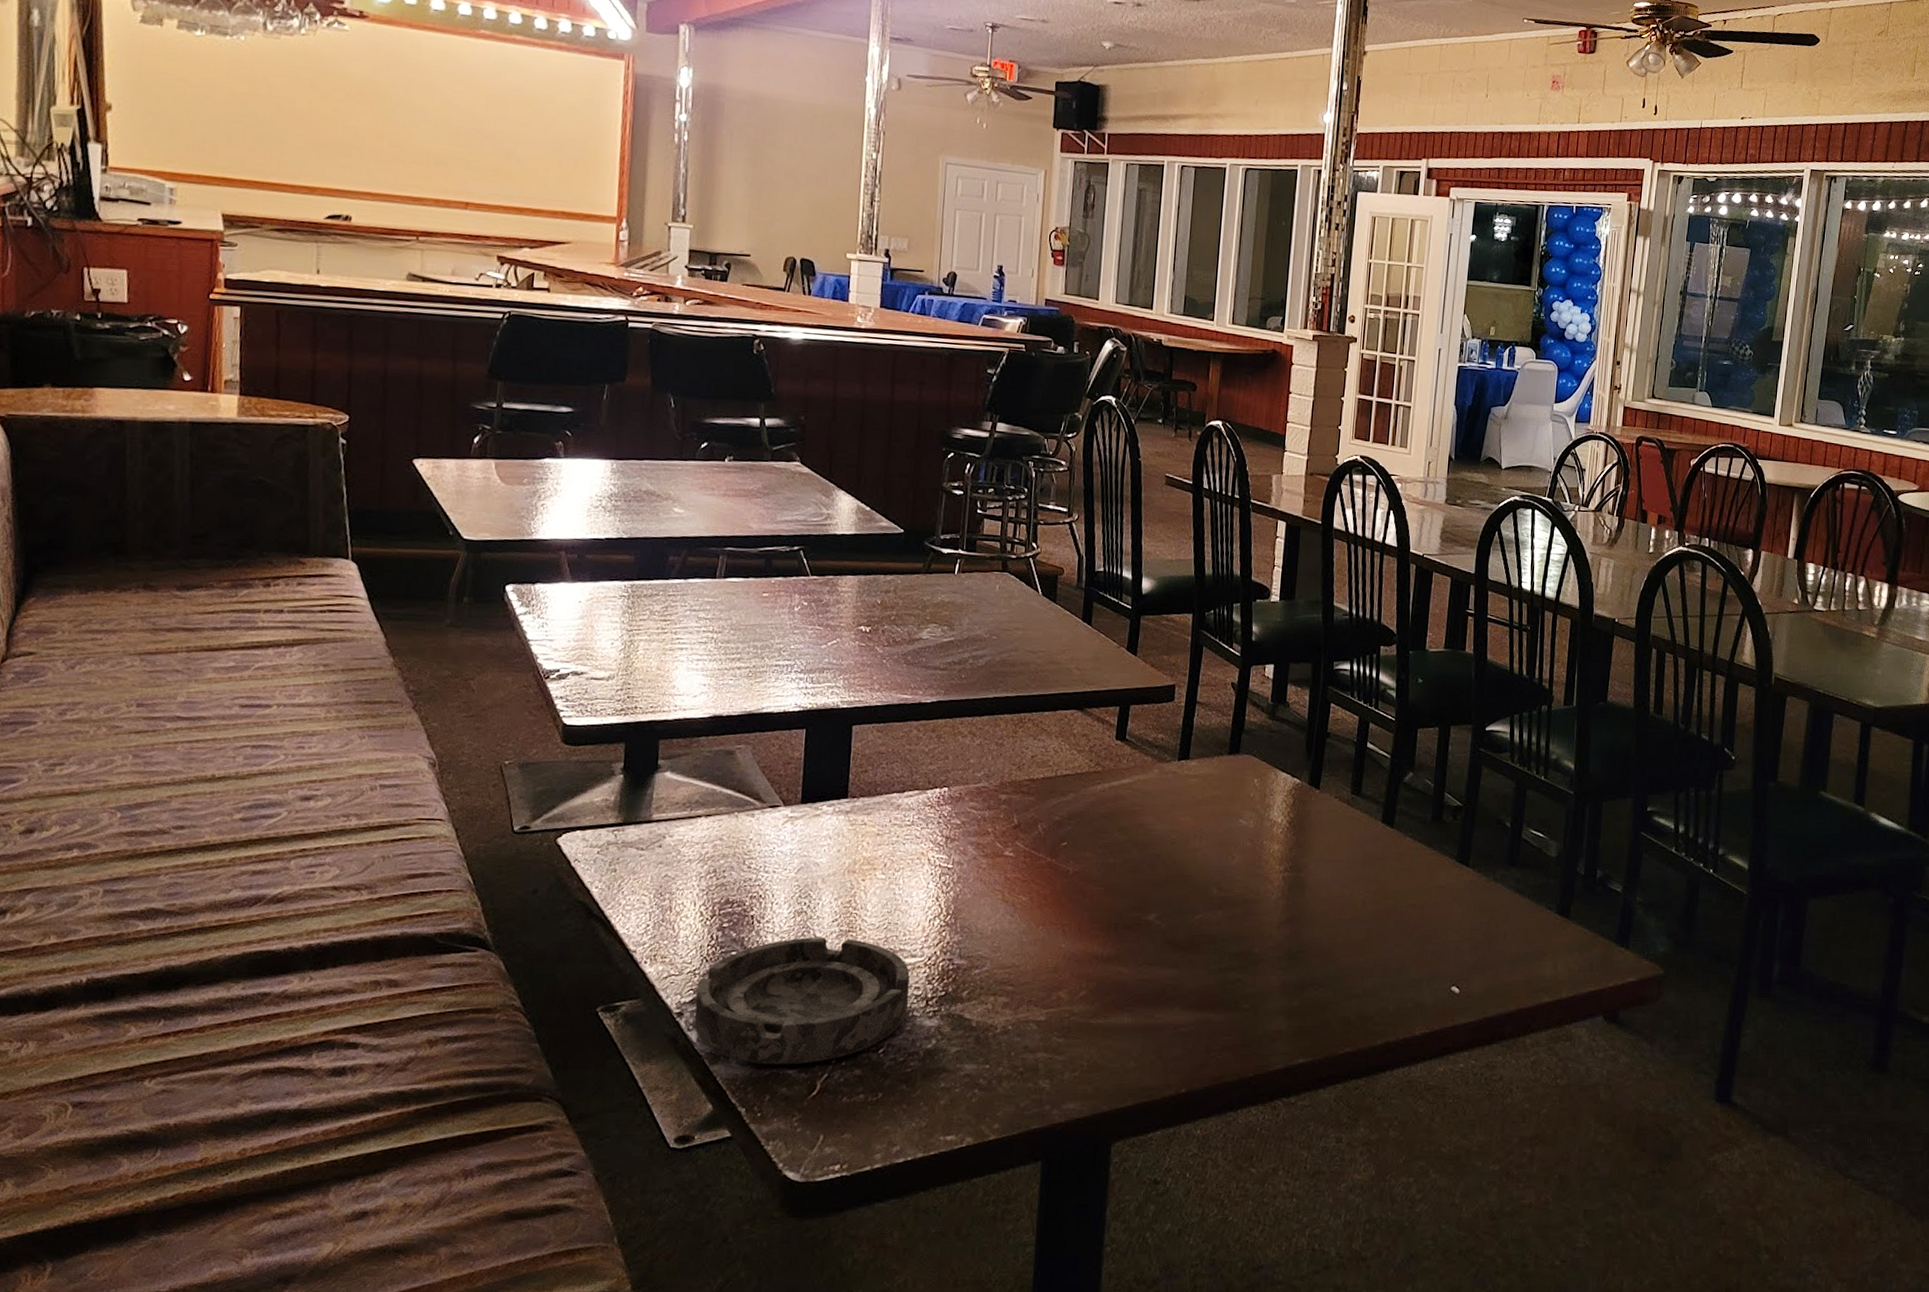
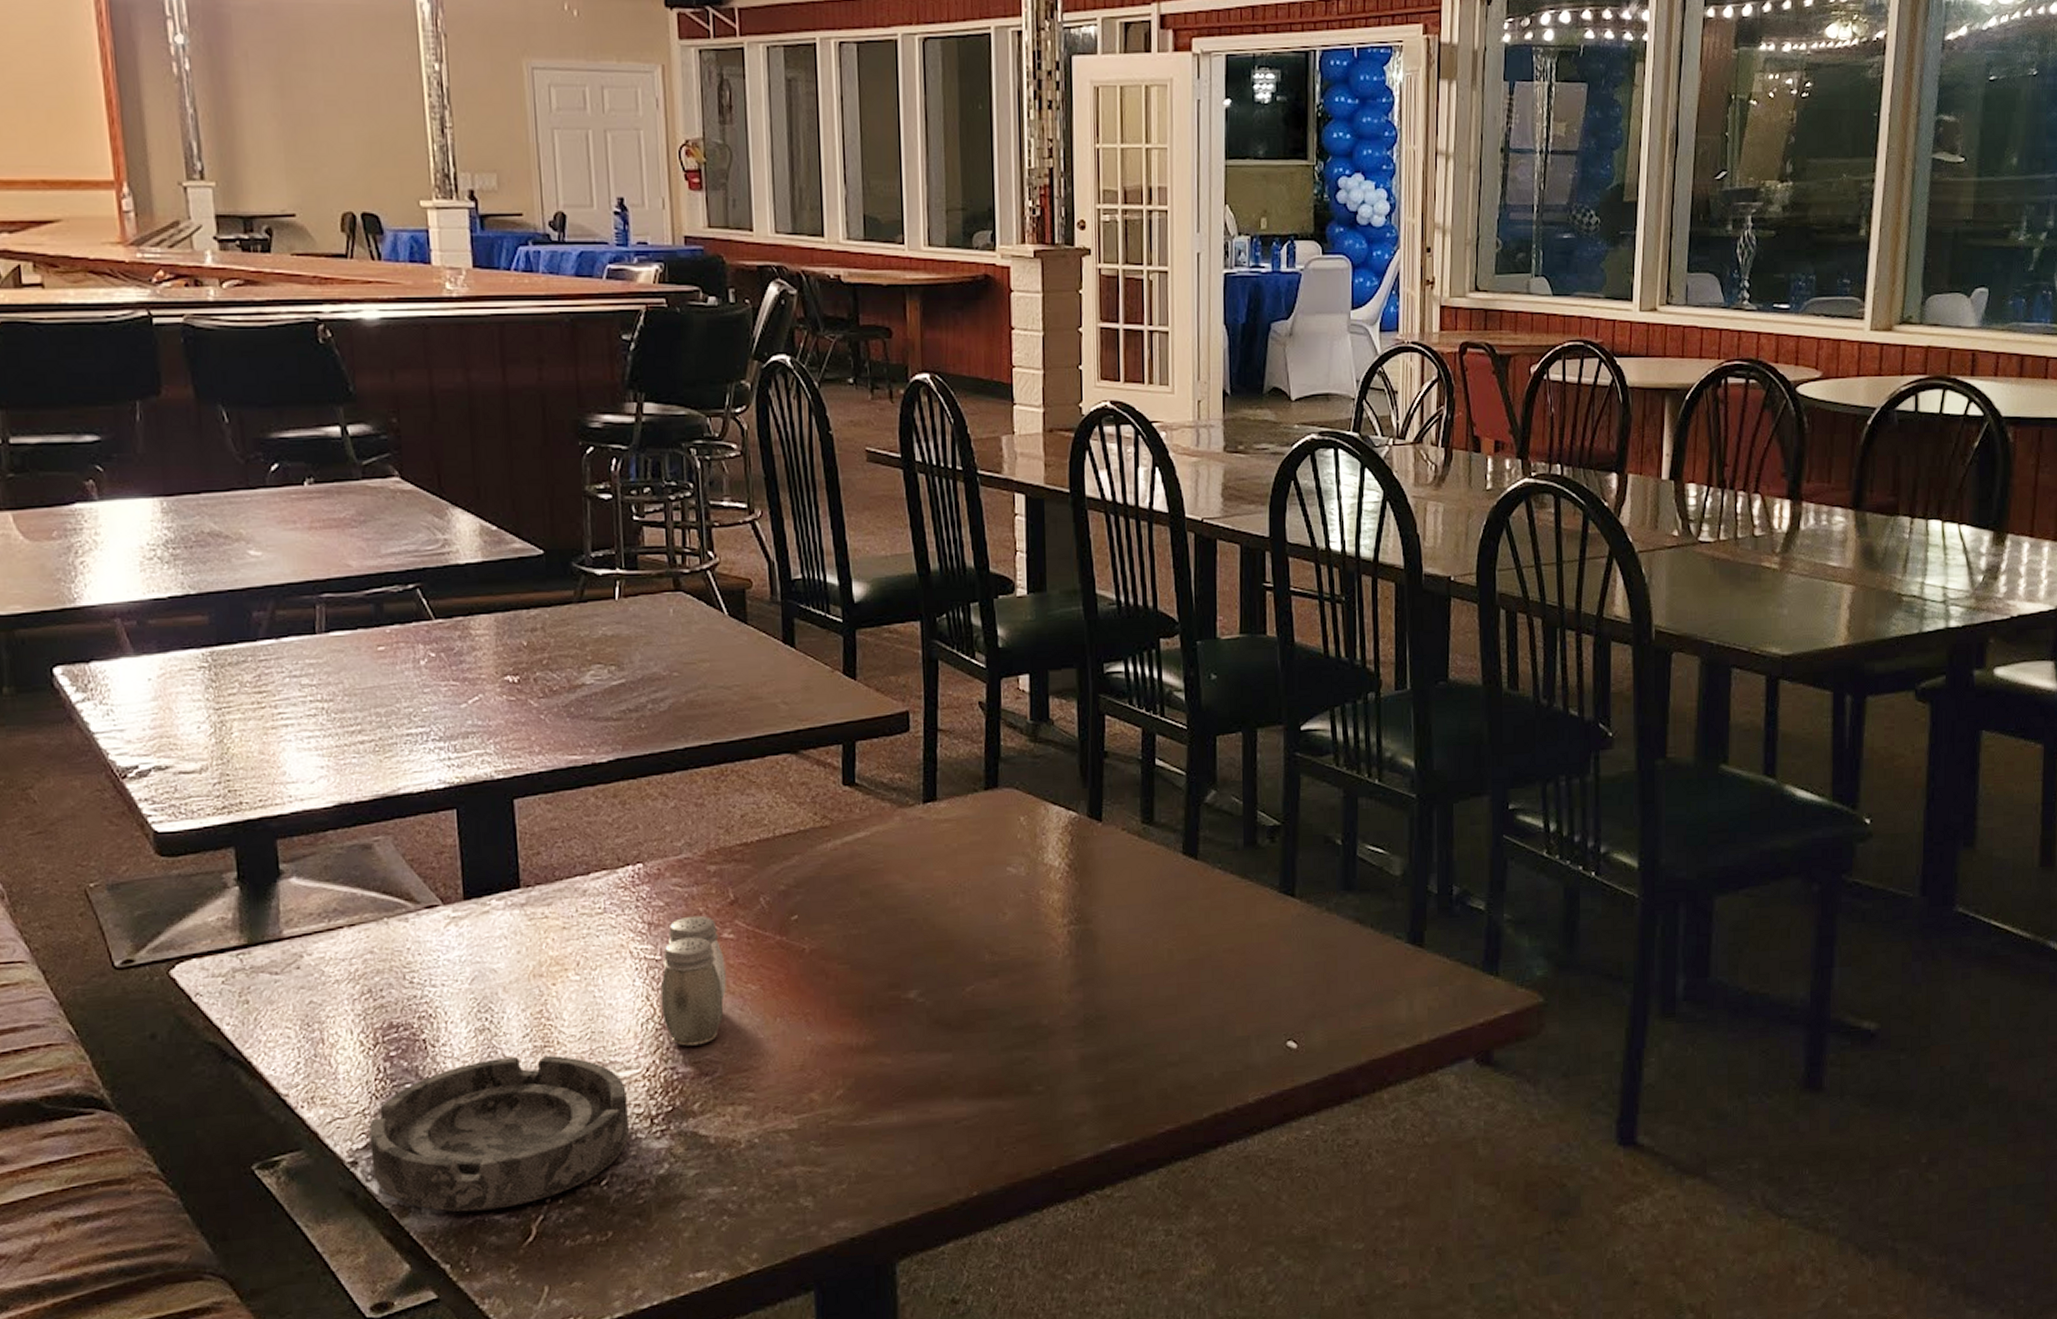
salt and pepper shaker: none [947,834,1004,942] -> present [660,915,726,1046]

